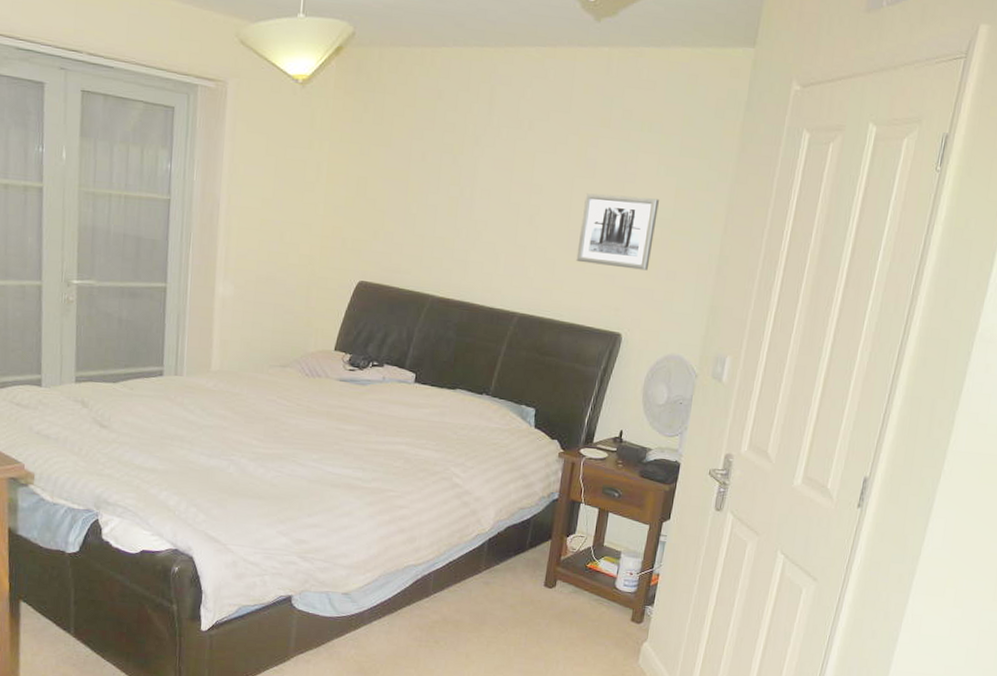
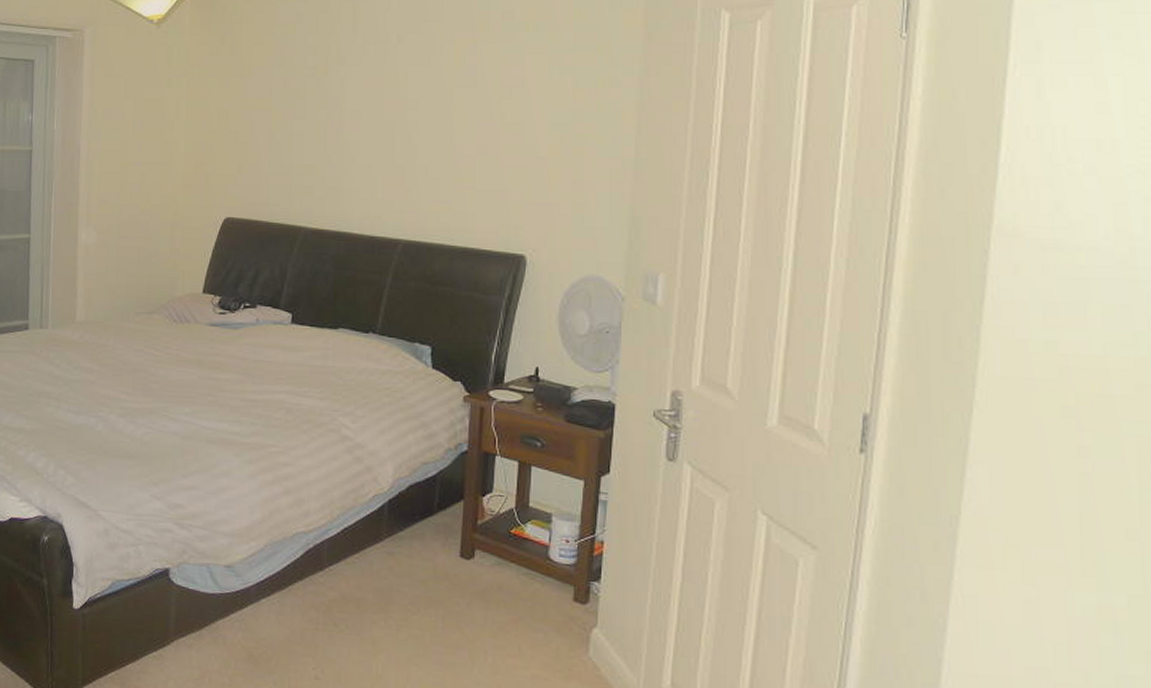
wall art: present [576,193,659,271] -> none [464,102,555,182]

